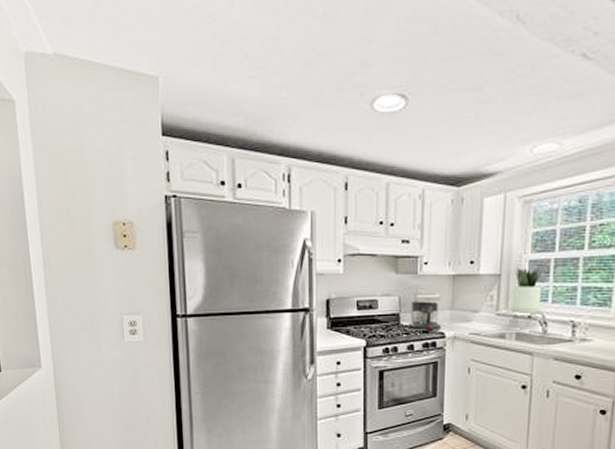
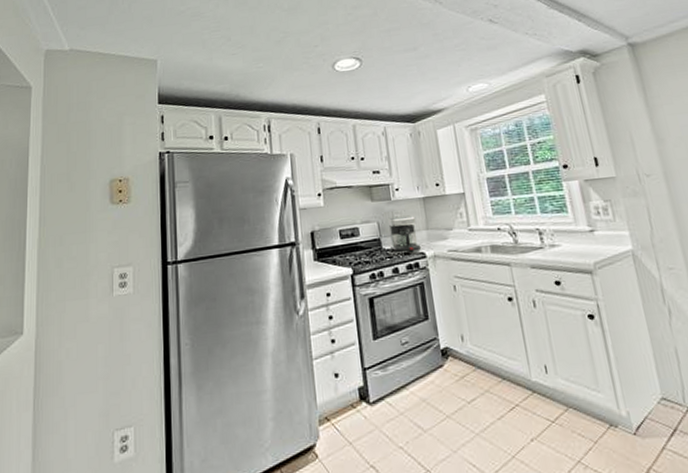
planter: present [508,268,543,313] -> none [477,184,509,227]

